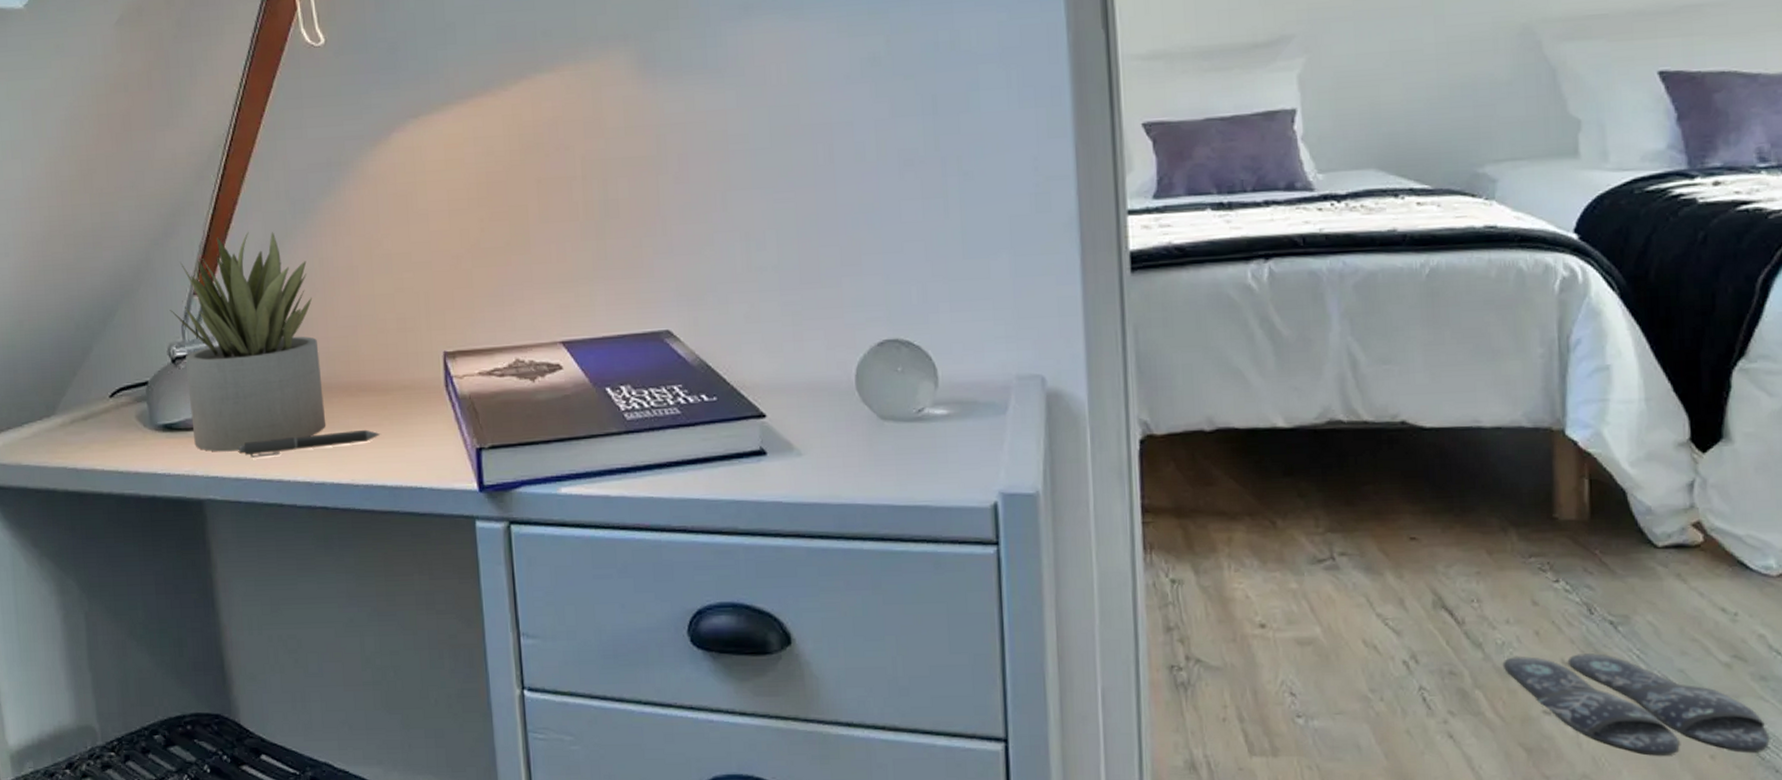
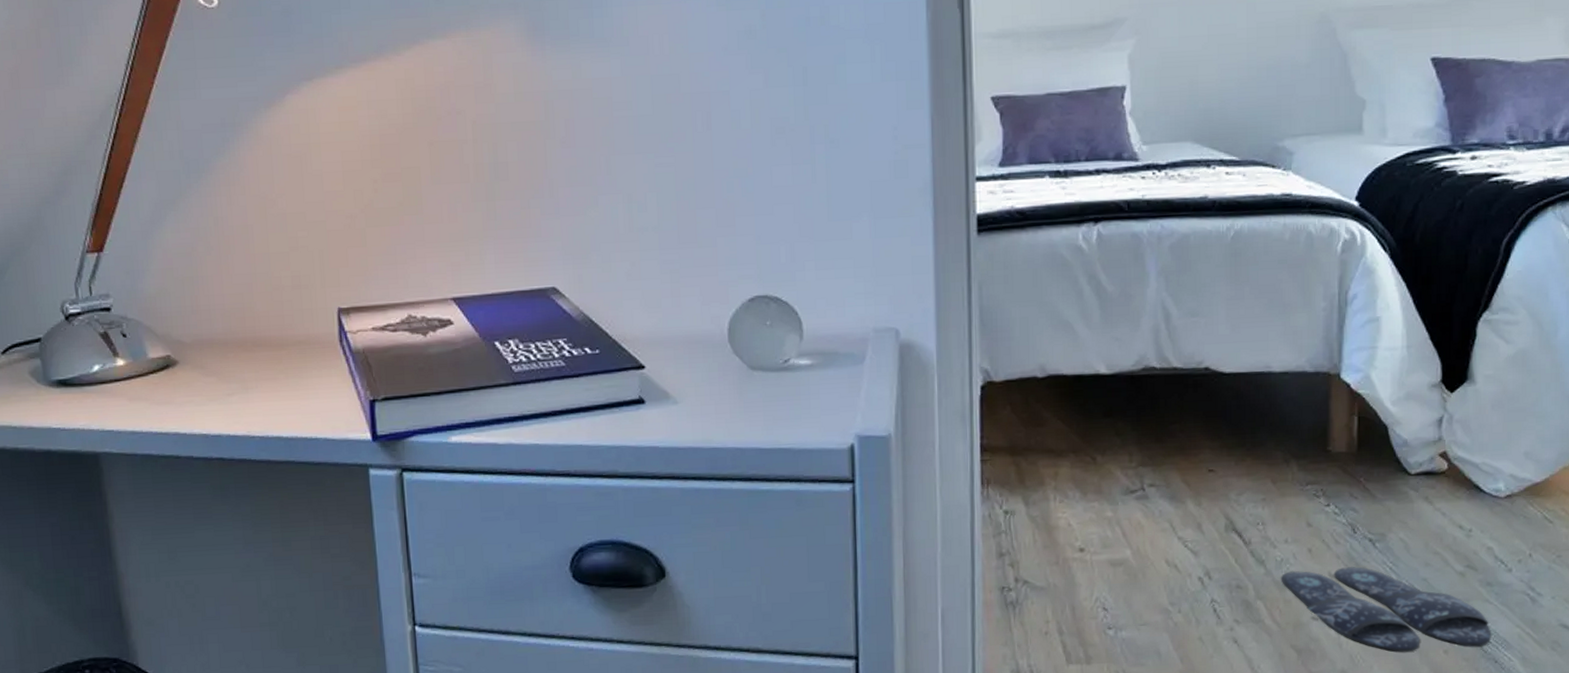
succulent plant: present [169,232,327,452] -> none [62,191,222,407]
pen: present [239,429,381,459] -> none [134,383,276,413]

